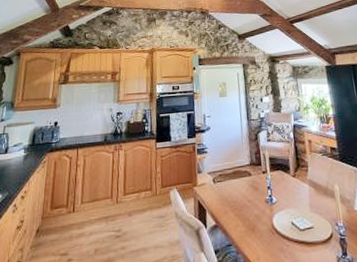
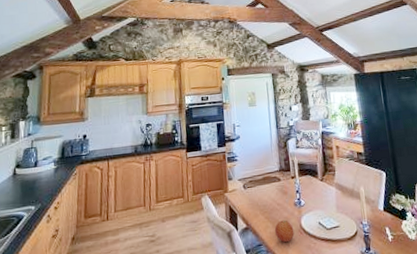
fruit: none [244,218,266,244] -> present [274,220,295,243]

